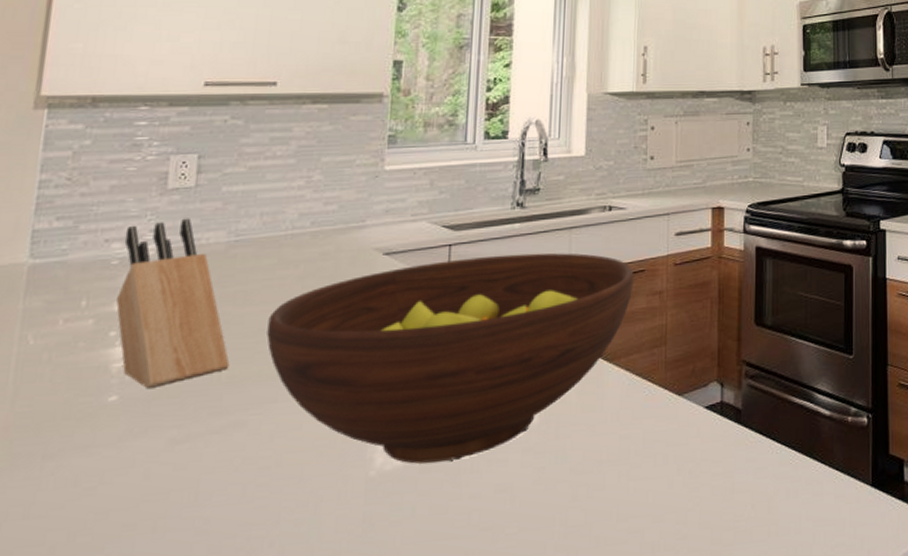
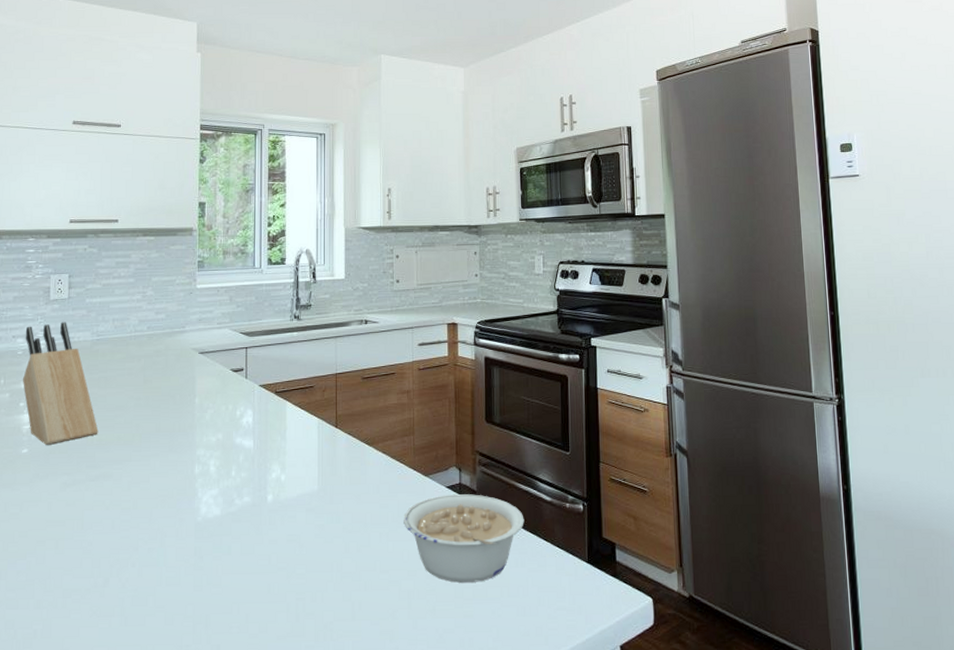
fruit bowl: present [266,253,634,464] -> none [122,356,387,514]
legume: none [649,413,798,526] -> present [404,494,524,583]

